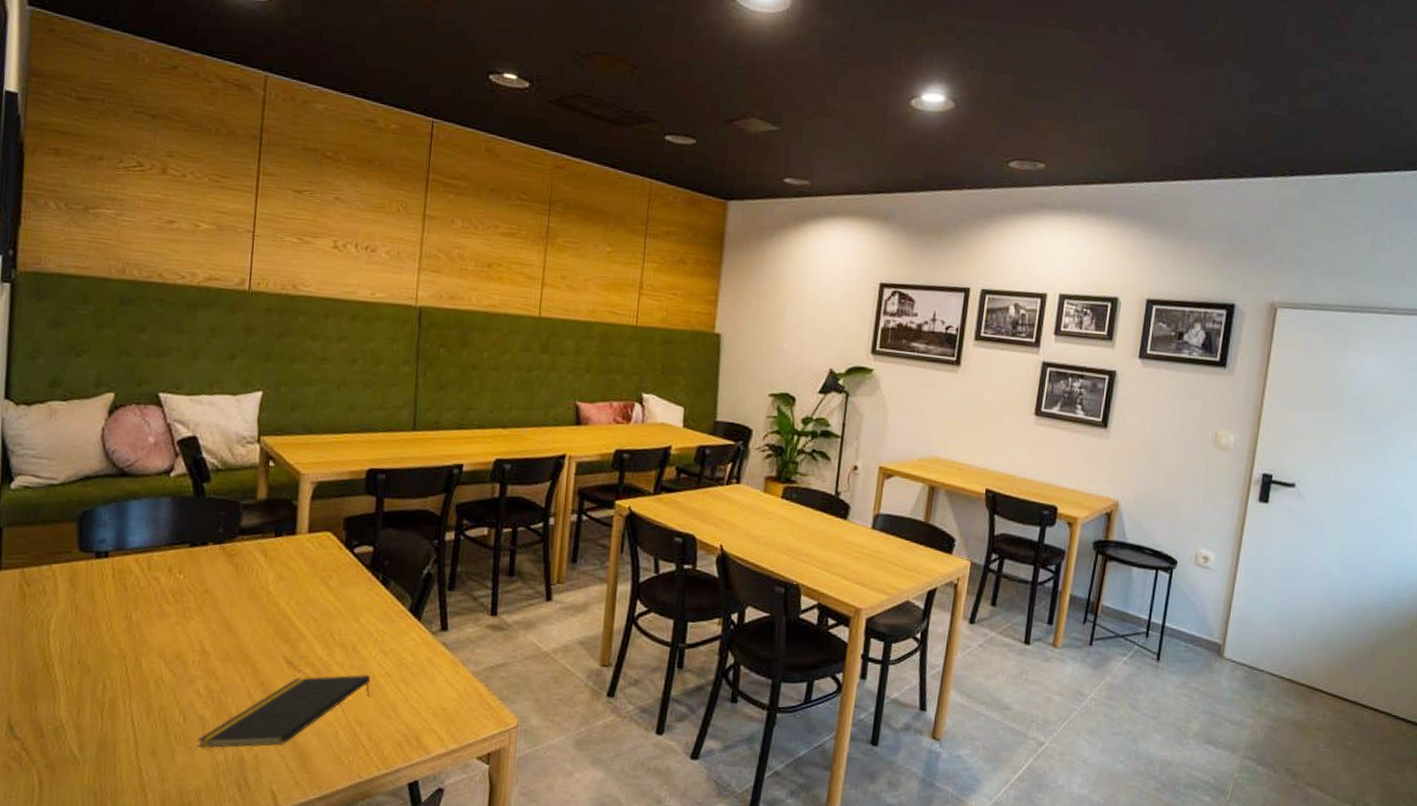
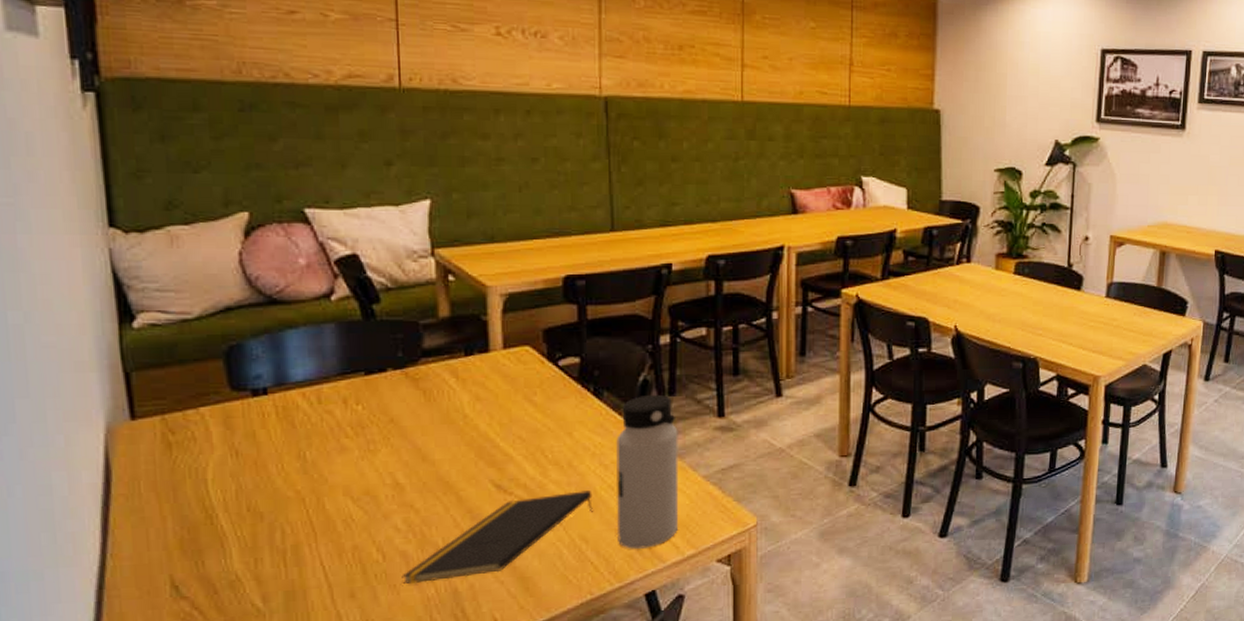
water bottle: none [389,587,454,738] -> present [616,394,679,549]

